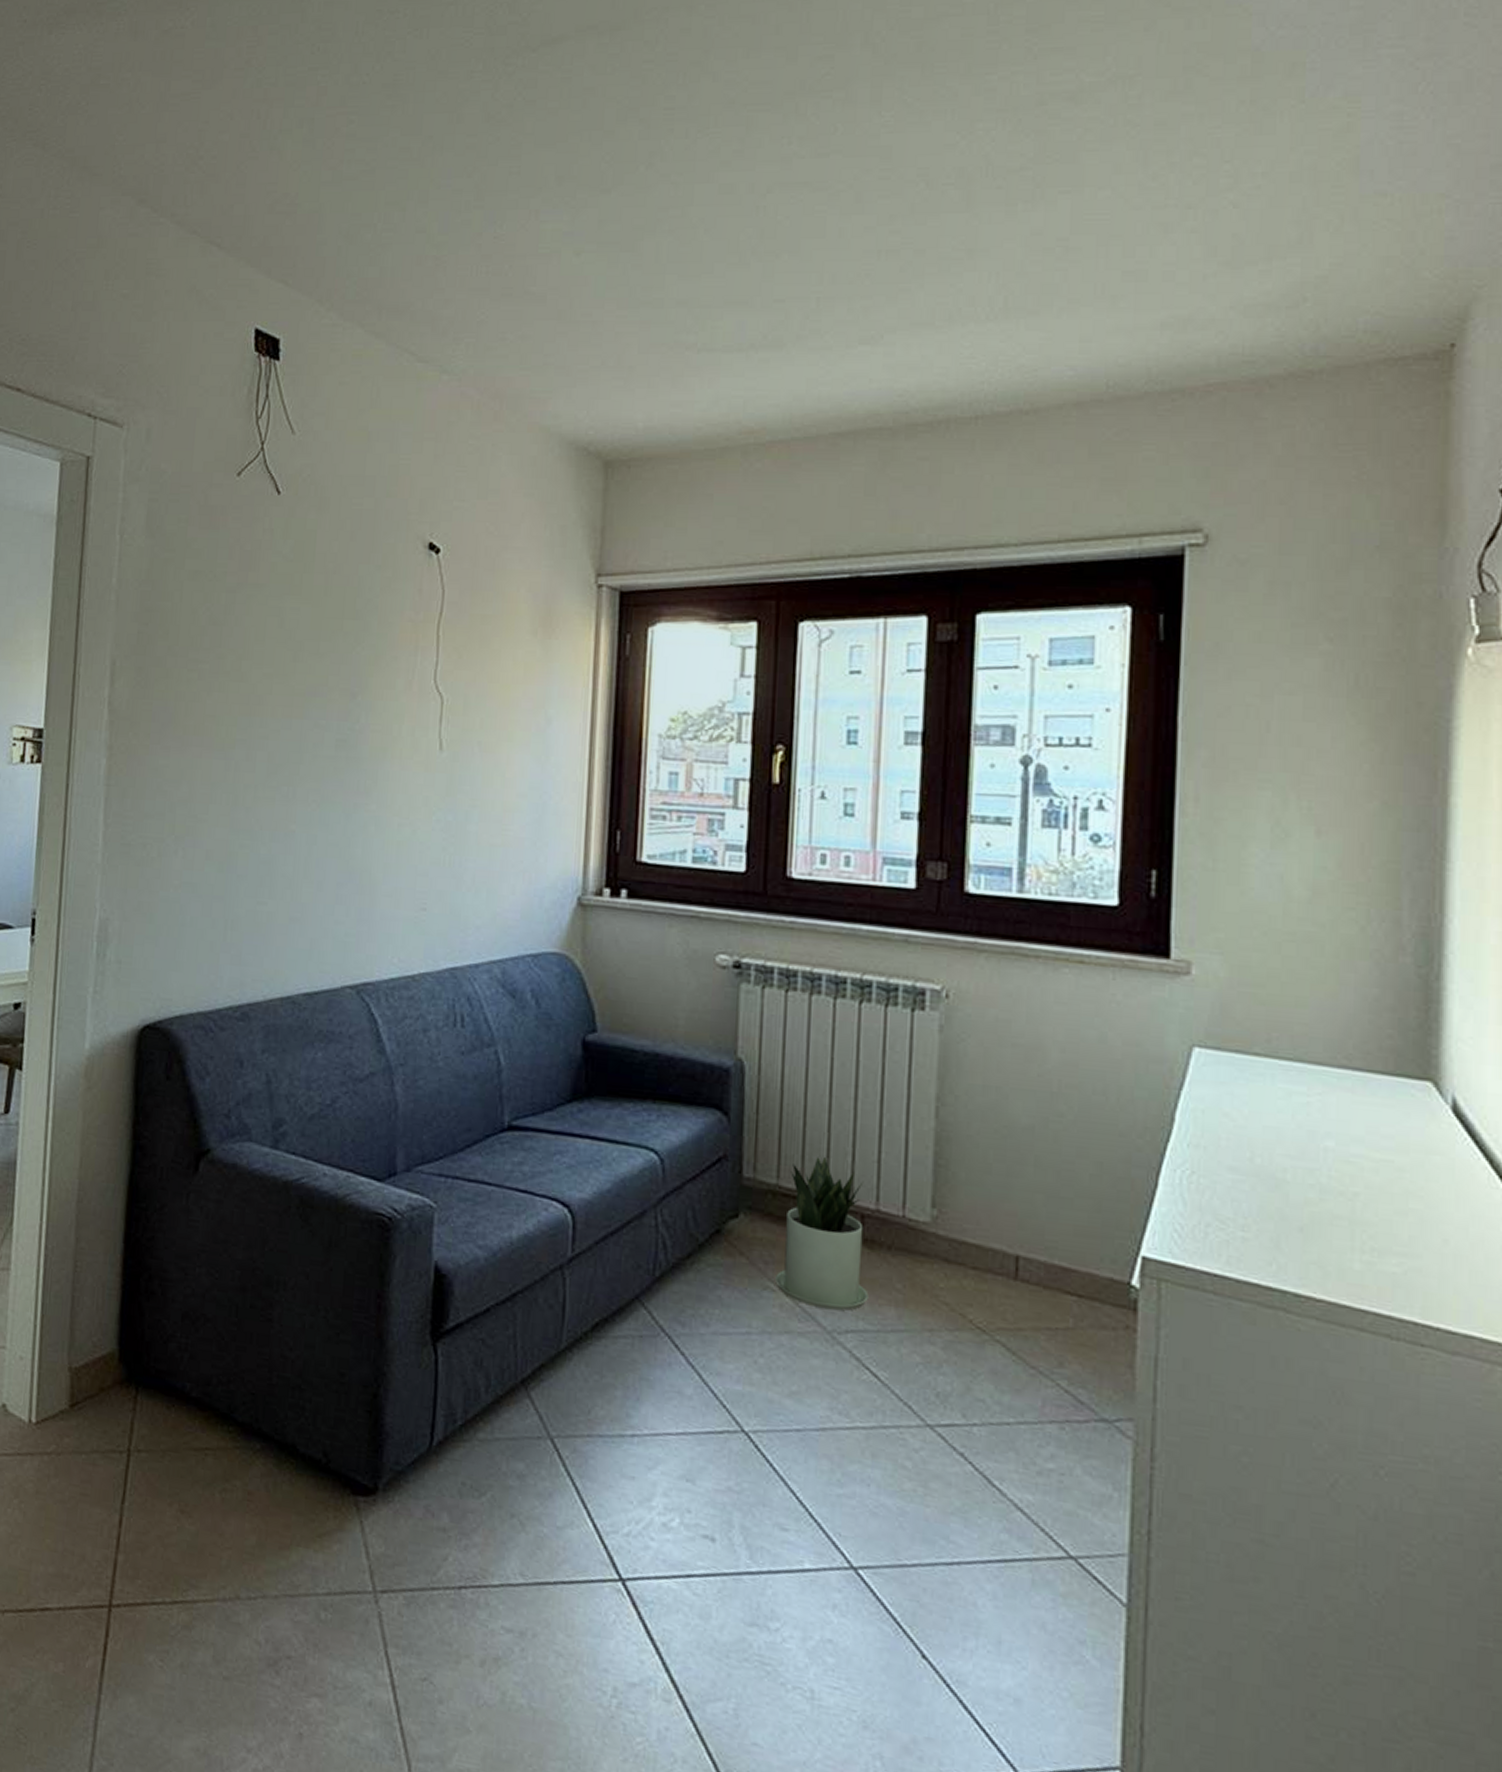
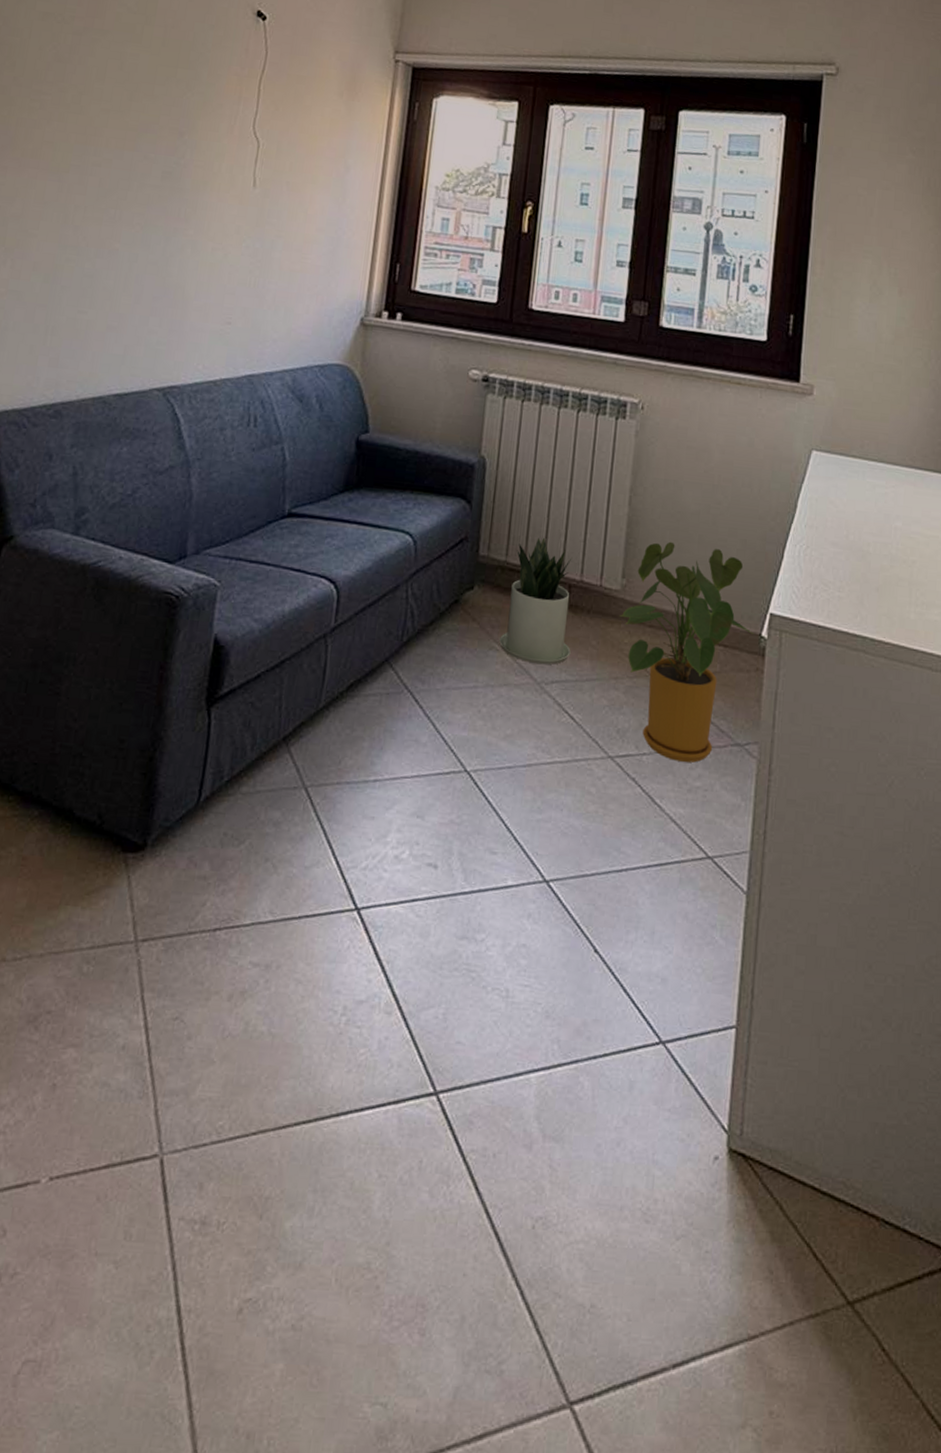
house plant: none [931,1163,1120,1439] -> present [619,541,754,763]

